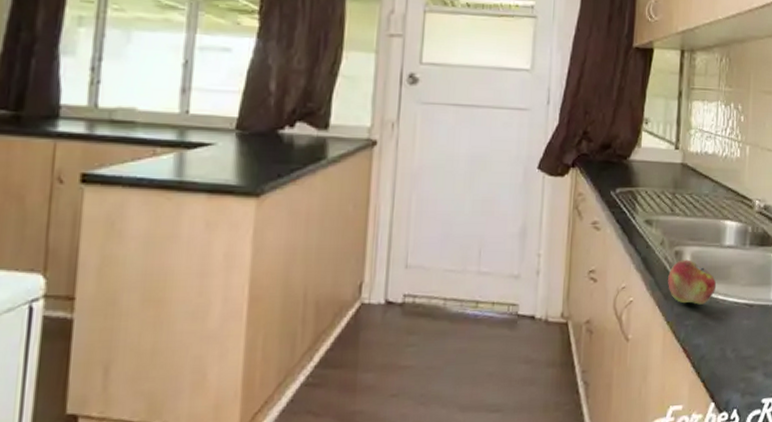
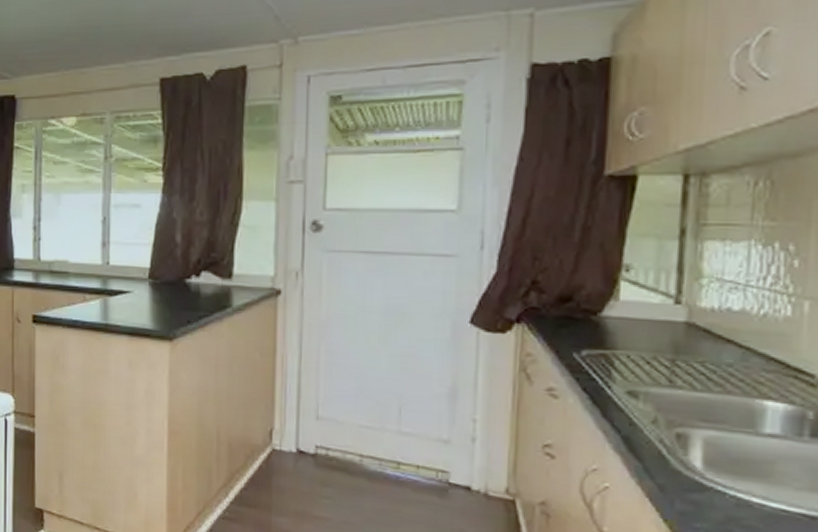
fruit: present [668,259,717,305] -> none [664,445,749,506]

